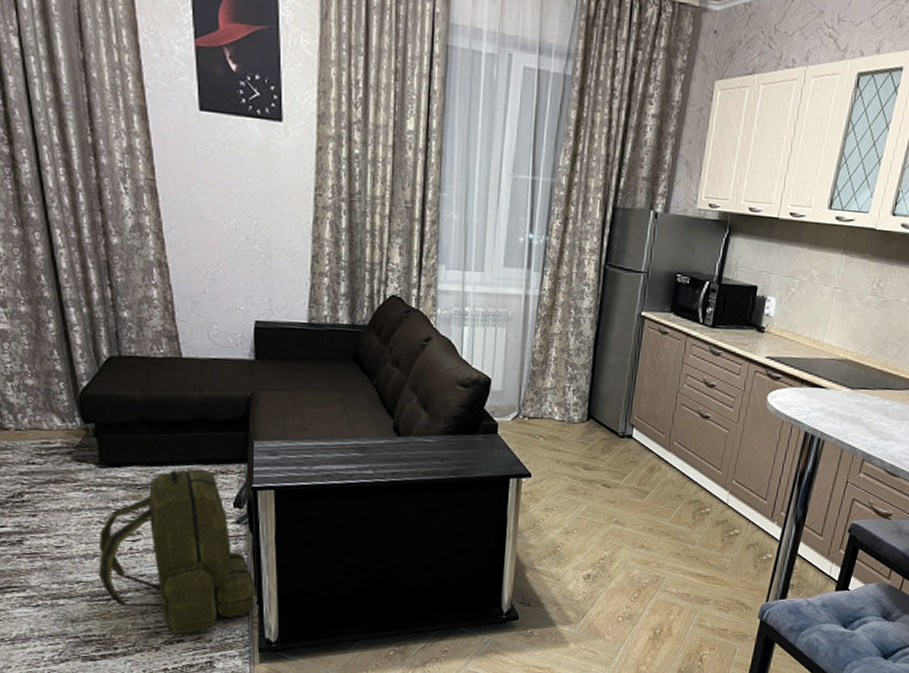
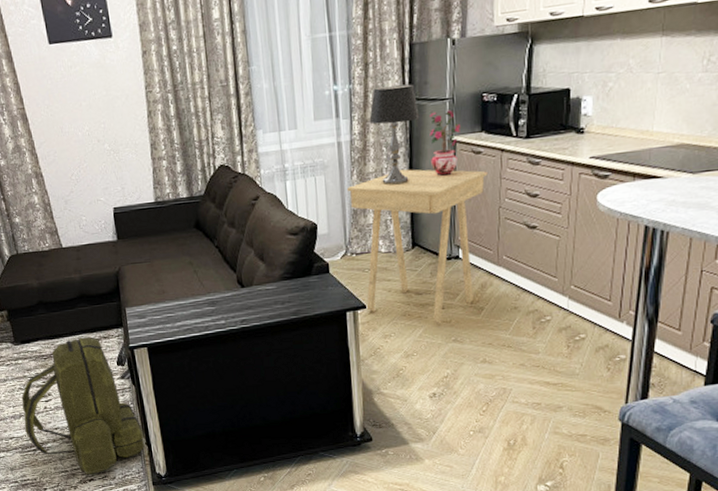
side table: none [529,337,671,503] -> present [347,169,488,324]
table lamp: none [561,245,613,352] -> present [369,84,420,186]
potted plant: none [617,282,652,352] -> present [428,110,462,177]

